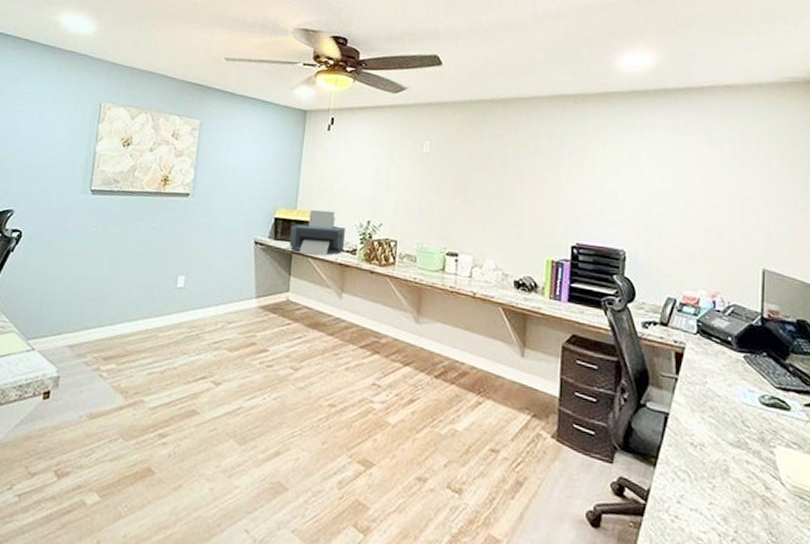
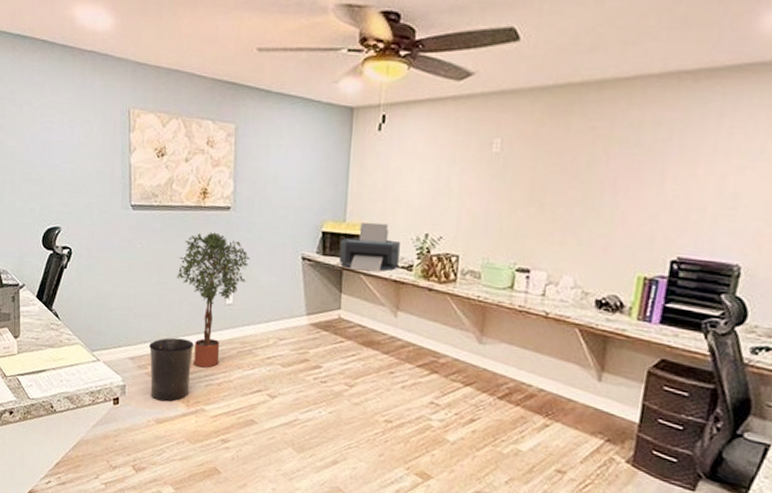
waste bin: none [86,323,139,394] -> present [149,337,194,402]
potted tree: none [129,217,205,355] -> present [177,232,250,368]

